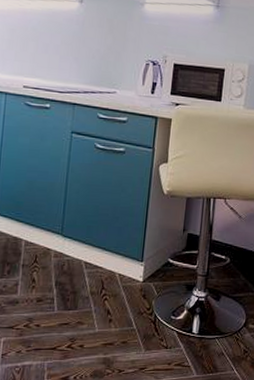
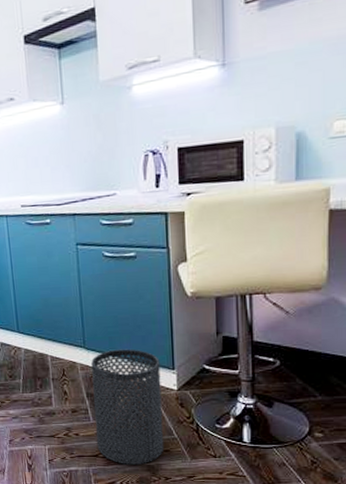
trash can: none [56,238,131,357] -> present [91,349,164,465]

